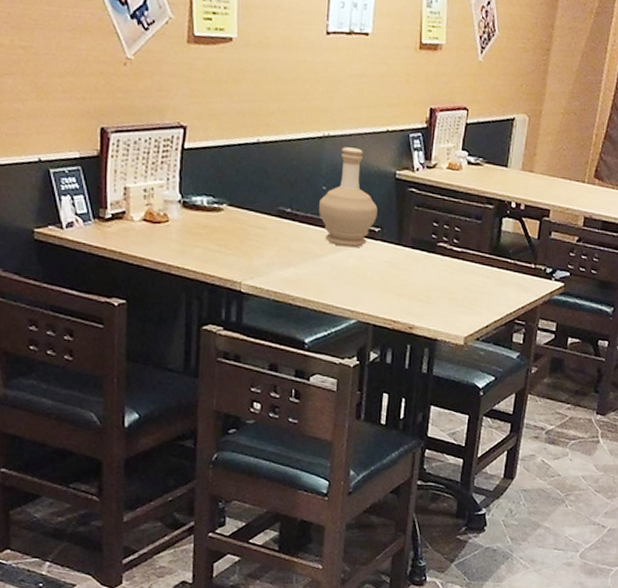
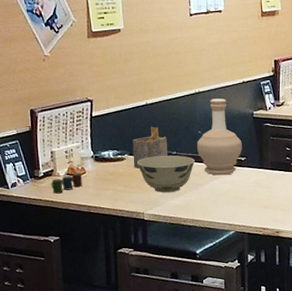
cup: none [120,219,164,244] -> present [51,172,83,194]
napkin holder: none [233,171,281,225] -> present [132,126,168,169]
bowl: none [237,211,314,262] -> present [136,155,195,193]

